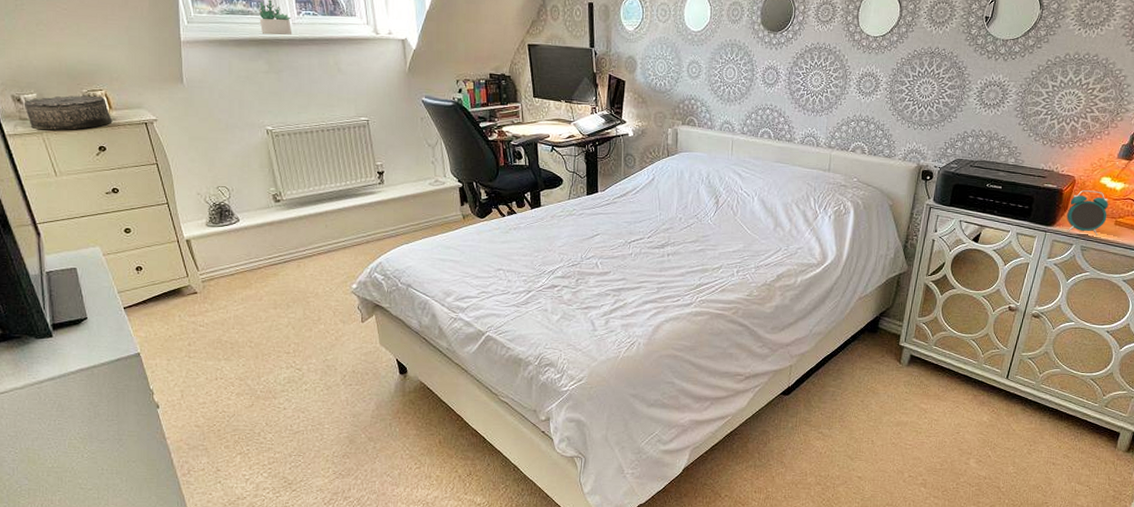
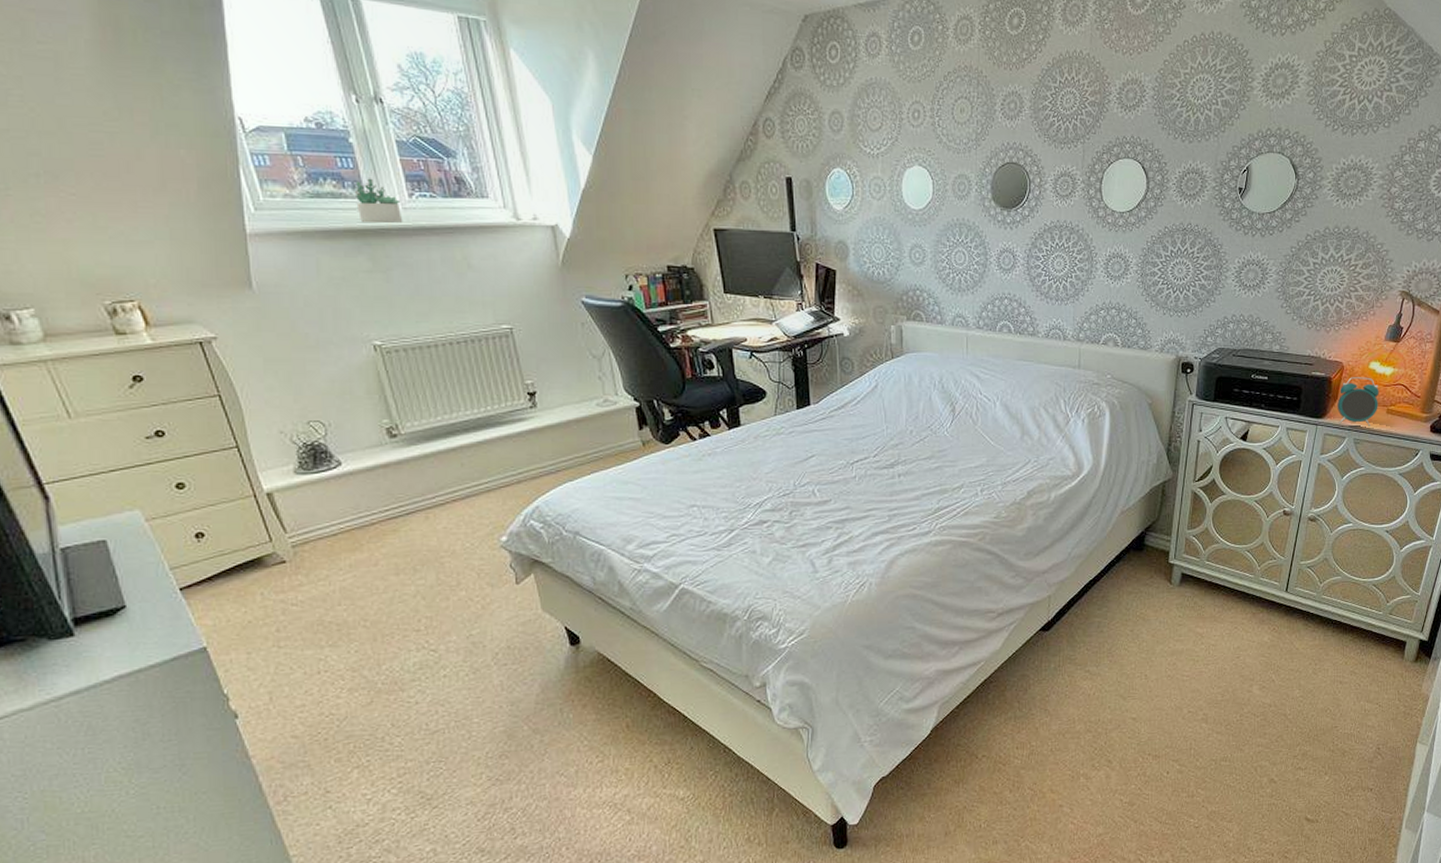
decorative box: present [23,95,113,131] -> none [15,308,152,357]

